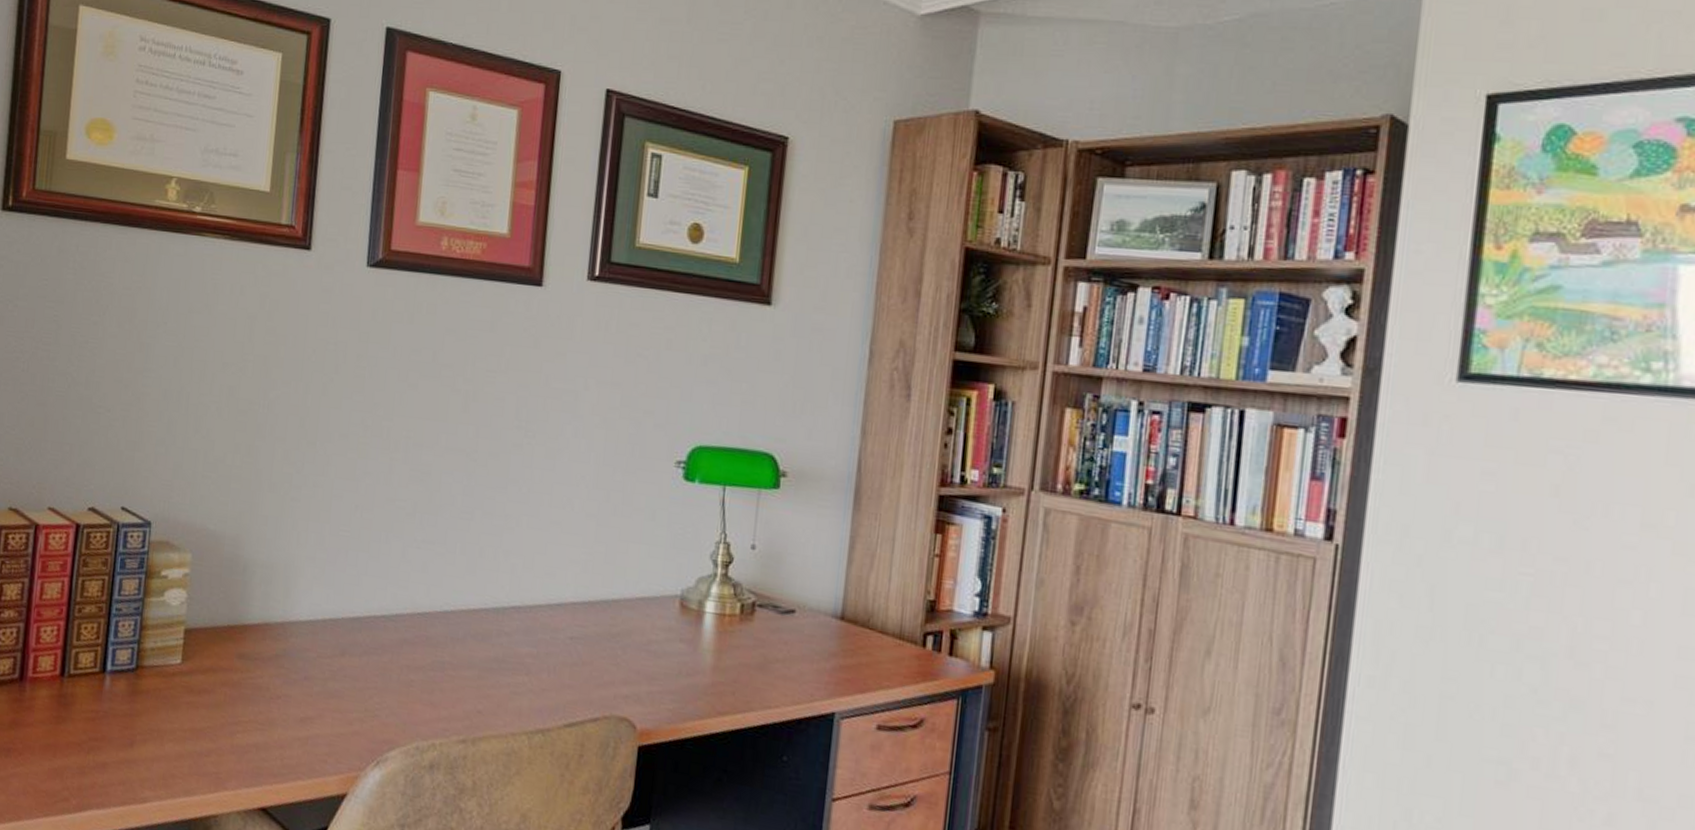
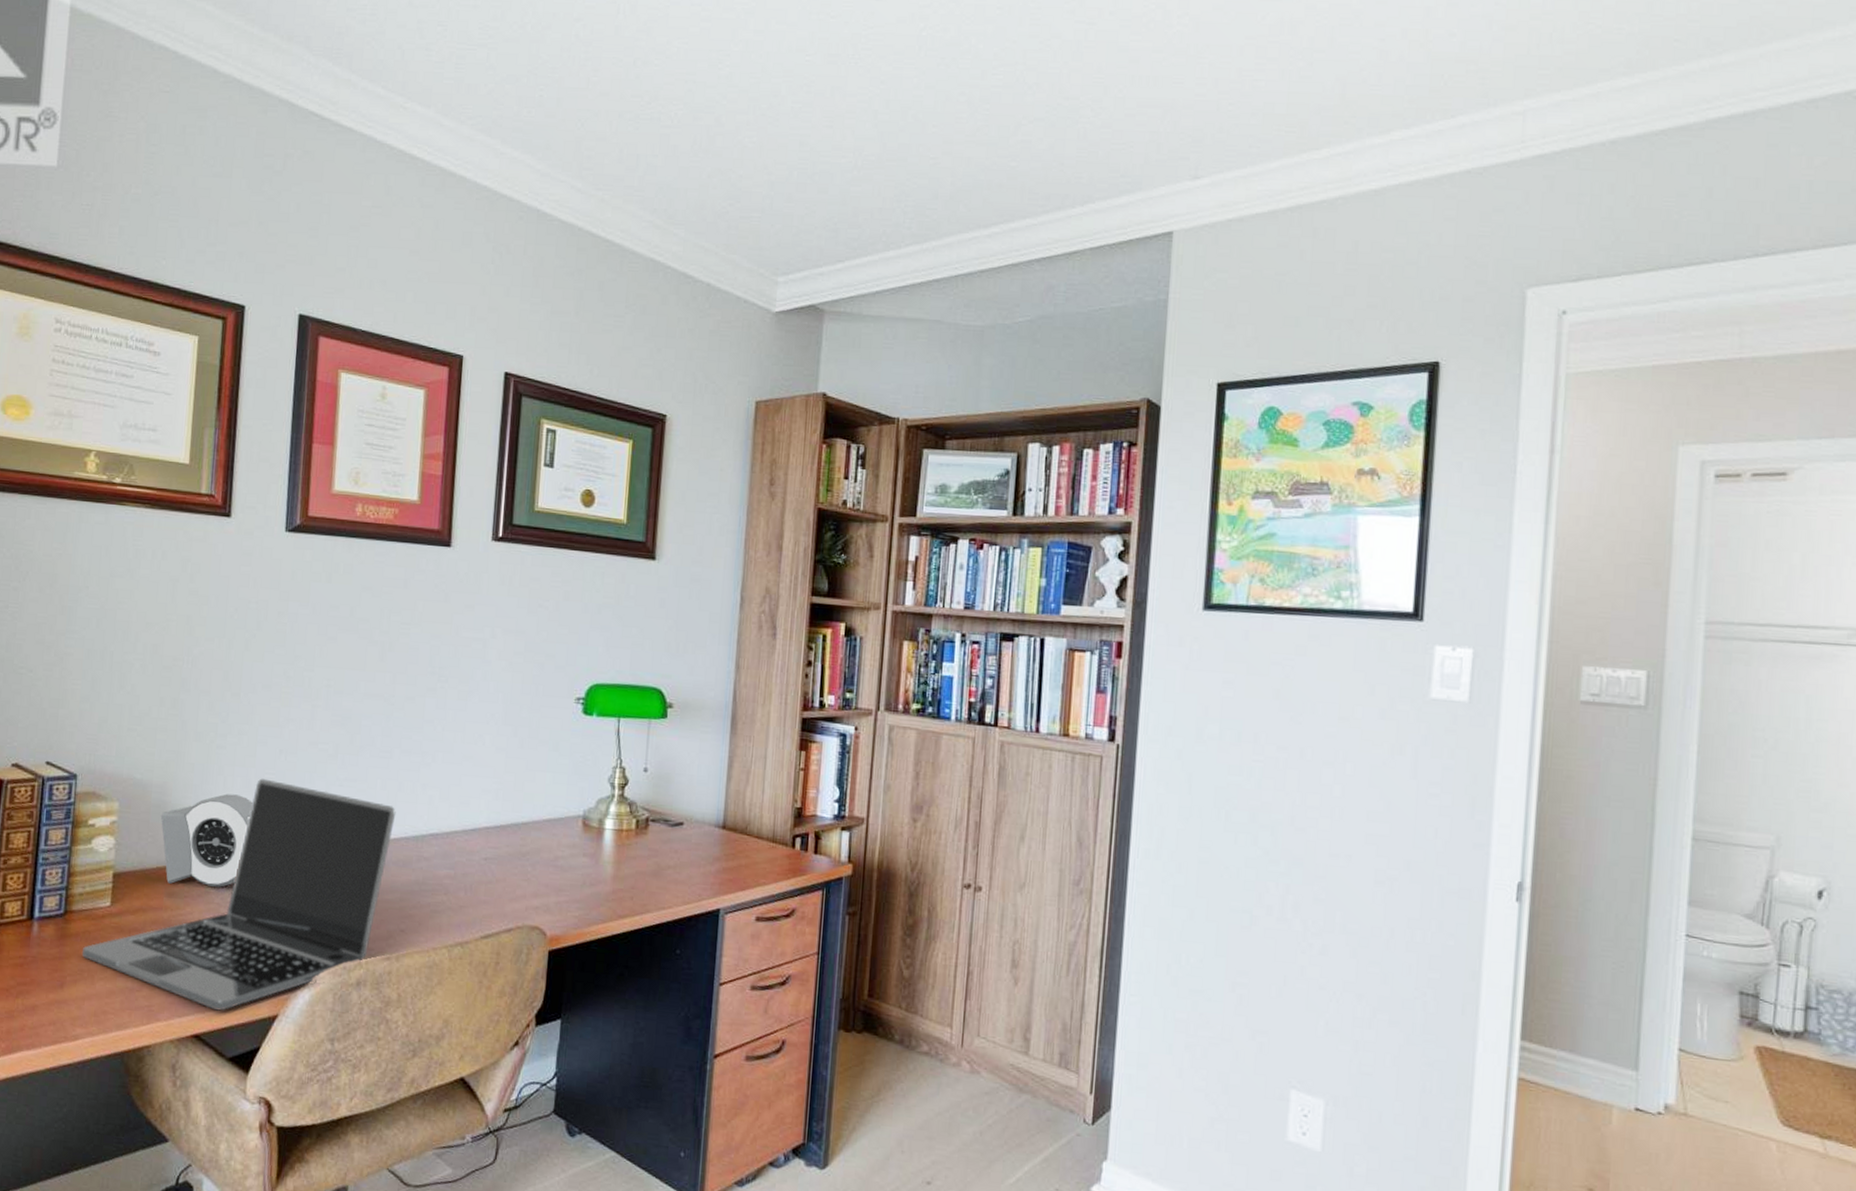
laptop: none [152,535,476,785] -> present [82,778,396,1011]
alarm clock: none [232,550,327,651] -> present [160,793,254,887]

